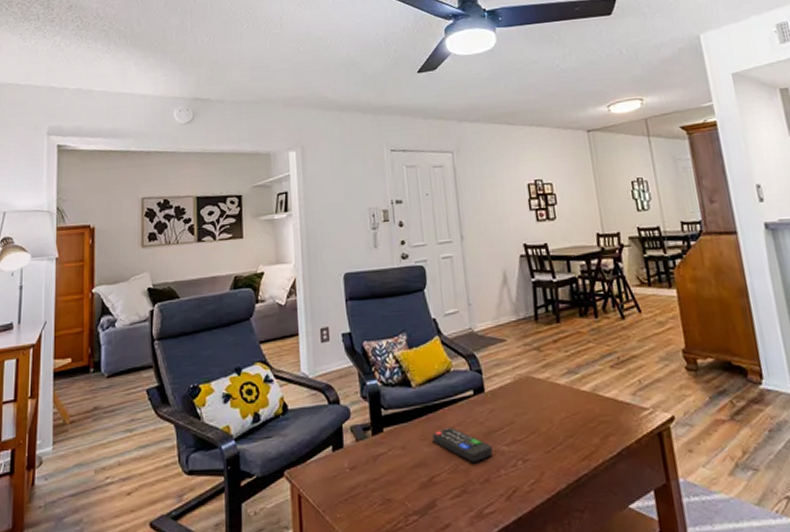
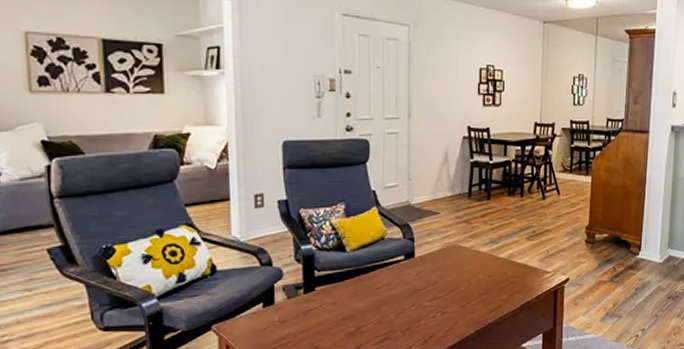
remote control: present [432,427,493,462] -> none [362,286,416,315]

